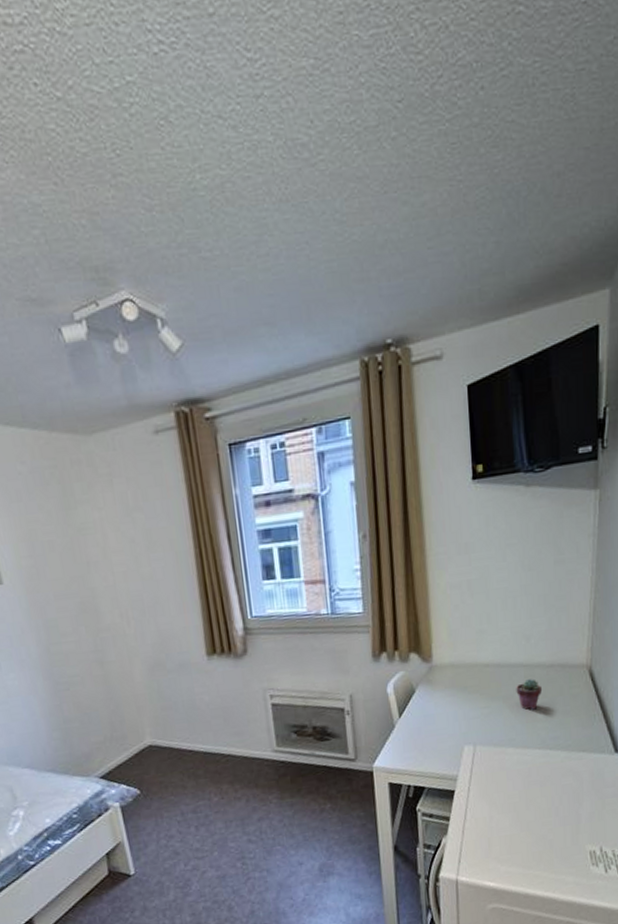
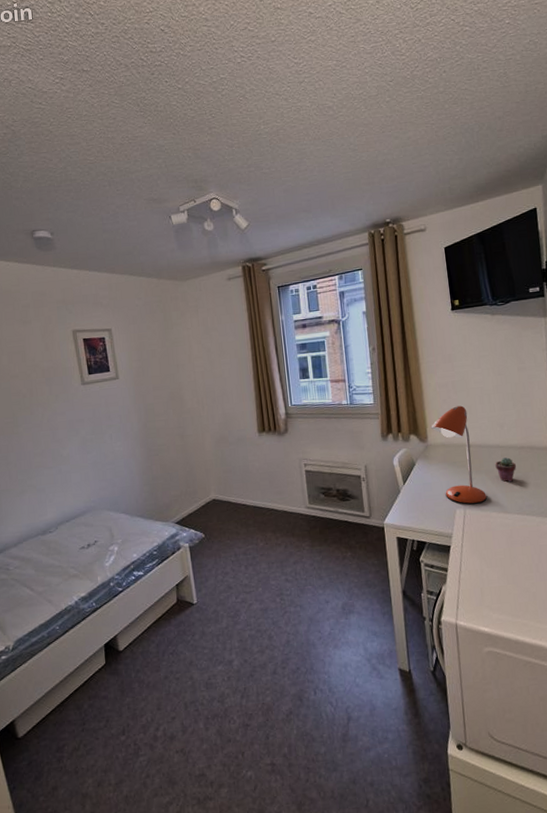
desk lamp: none [437,613,503,740] -> present [431,405,487,505]

